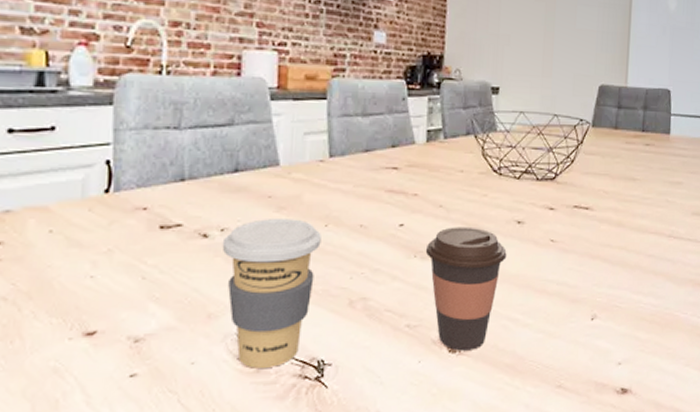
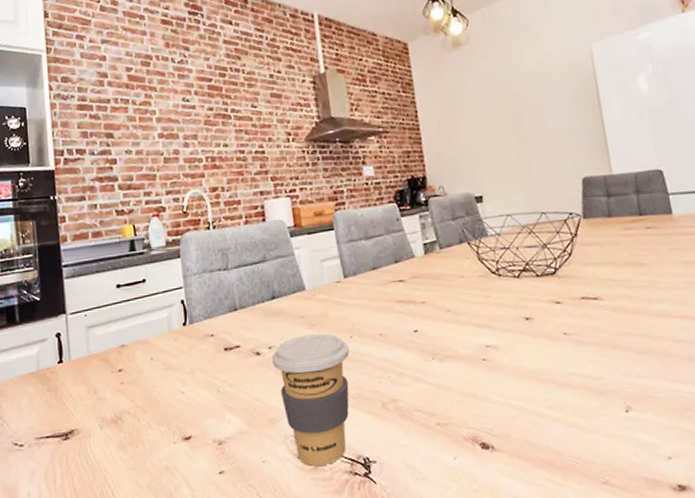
coffee cup: present [425,226,507,351] -> none [441,327,522,447]

